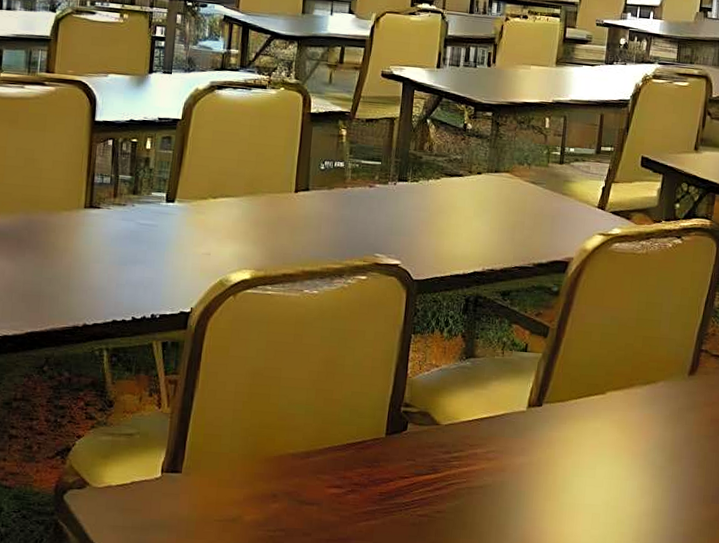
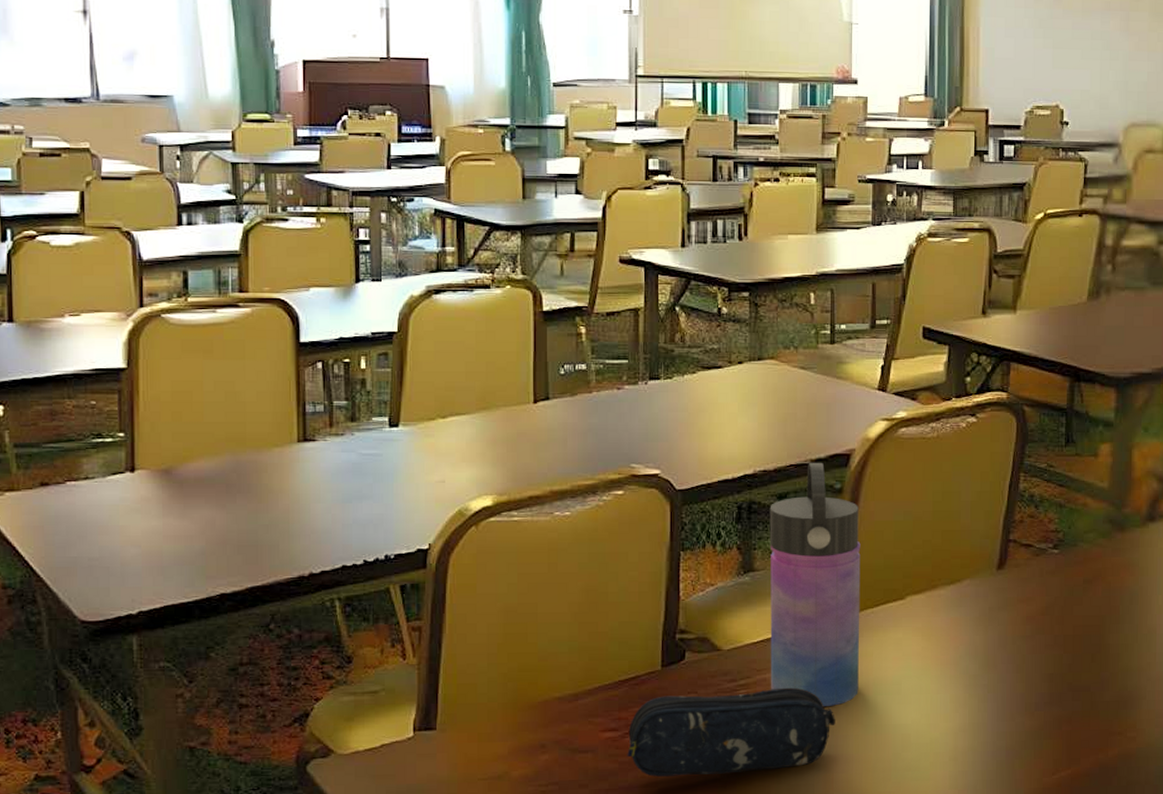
pencil case: none [348,460,535,535] -> present [627,687,835,777]
water bottle: none [480,266,572,483] -> present [769,462,861,706]

